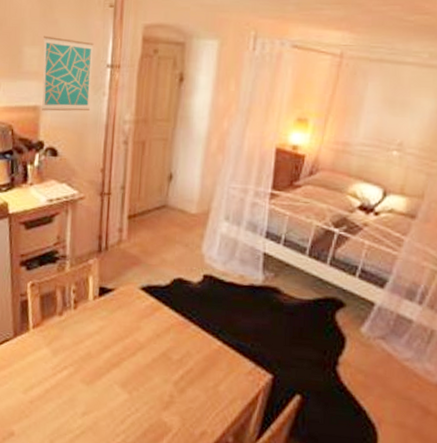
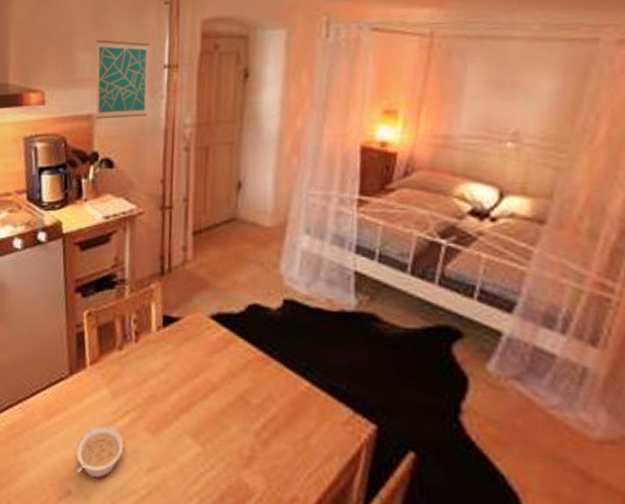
legume: none [17,378,62,421] -> present [74,425,124,478]

